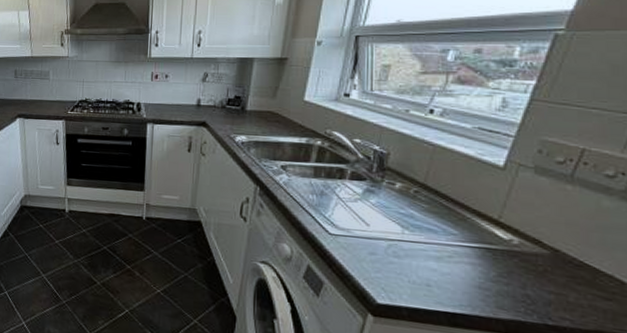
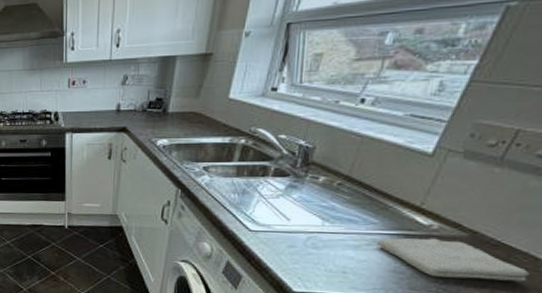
washcloth: none [459,250,618,307] -> present [377,237,530,282]

